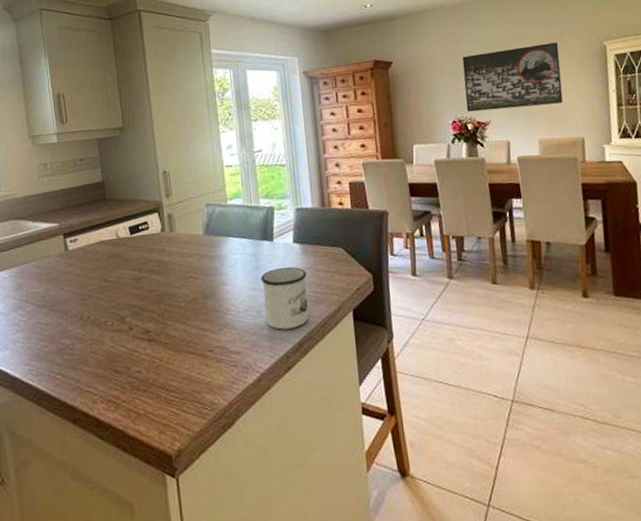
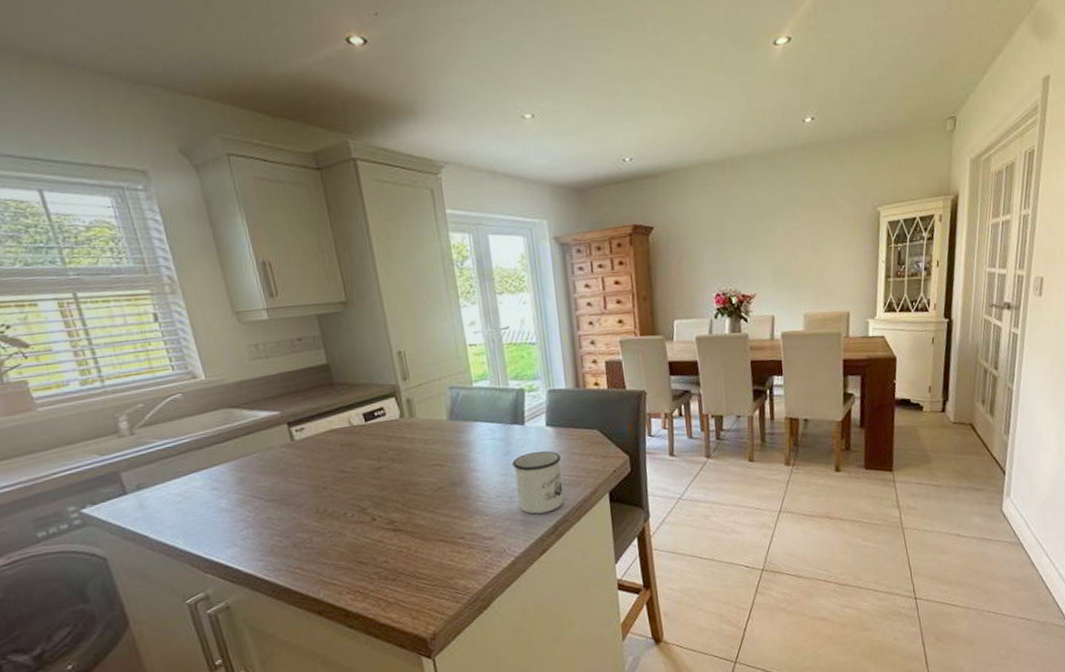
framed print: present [462,42,563,112] -> none [729,207,832,285]

